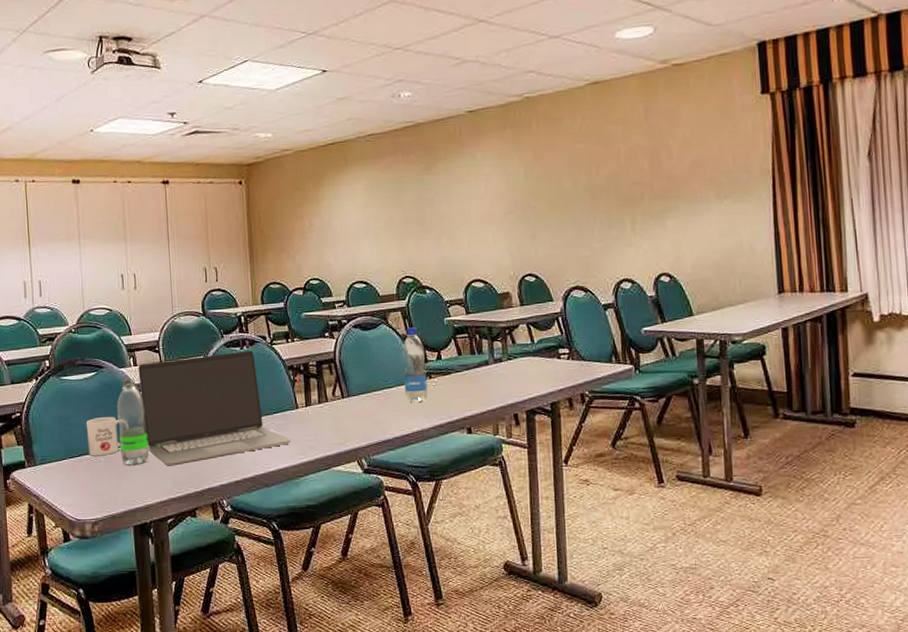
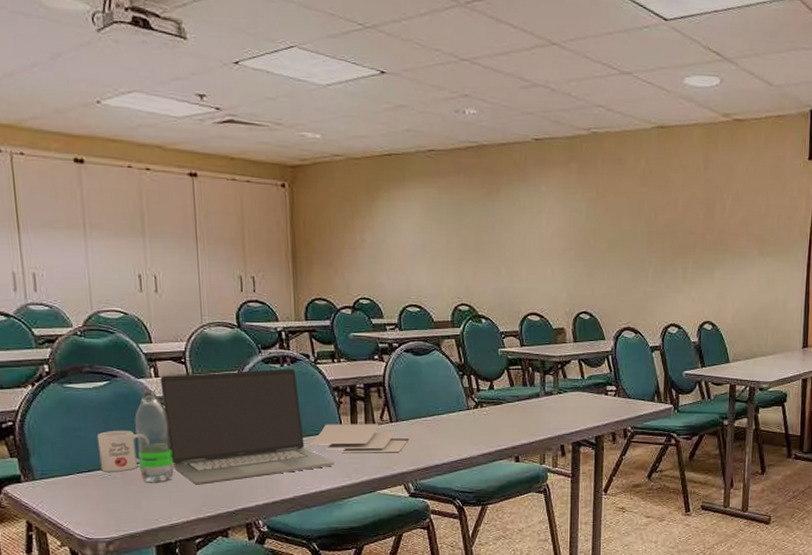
papers: none [267,400,361,430] -> present [308,424,409,452]
bottle: present [401,327,428,403] -> none [454,356,478,431]

